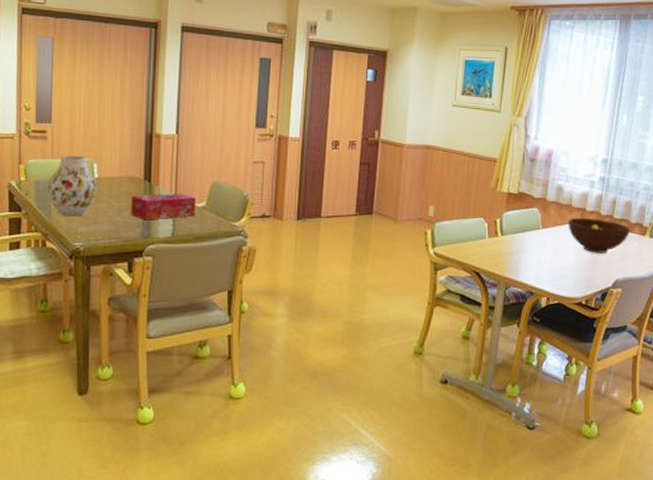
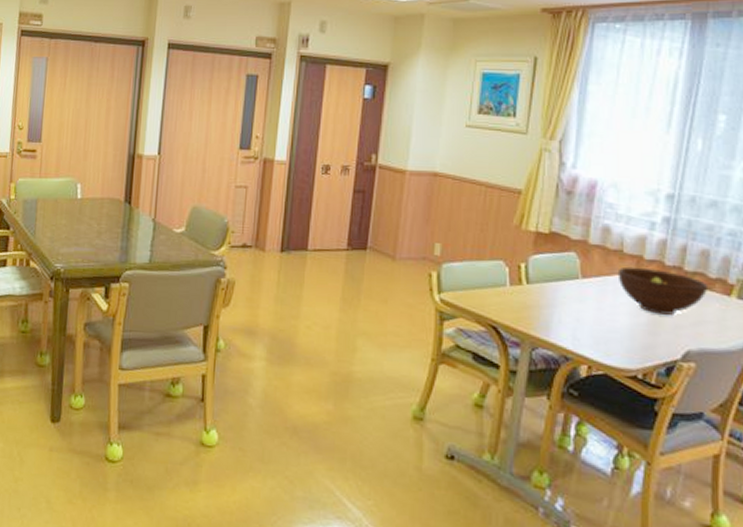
vase: present [47,155,98,217] -> none [34,175,80,237]
tissue box: present [130,193,196,221] -> none [109,216,175,245]

